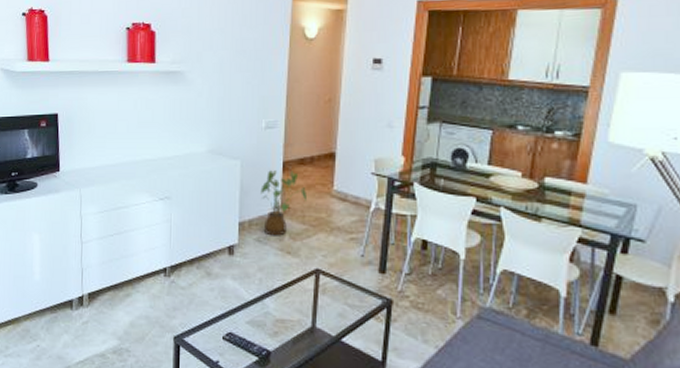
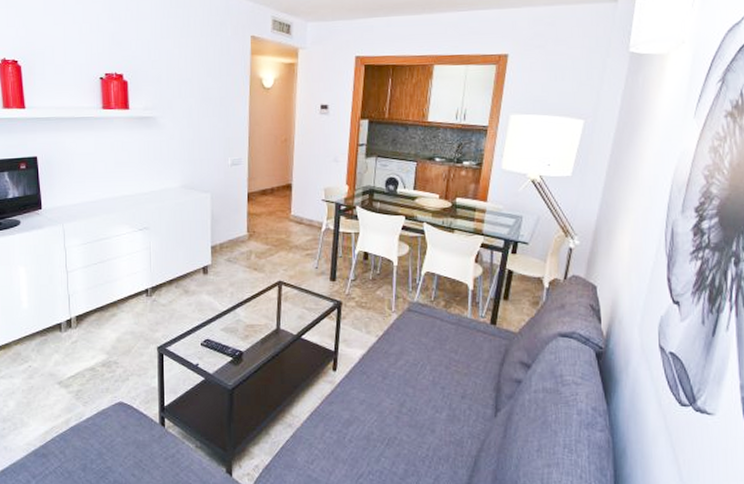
house plant: present [260,170,306,236] -> none [229,200,269,256]

